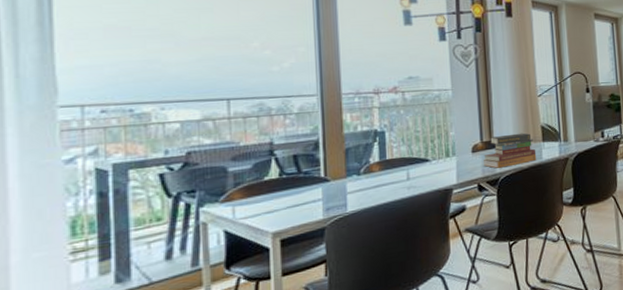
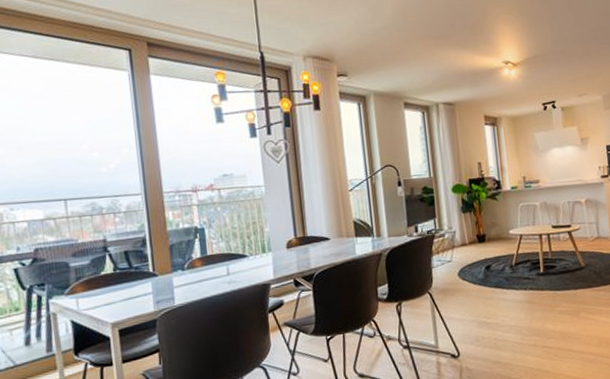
books: present [483,133,537,169] -> none [298,228,350,264]

